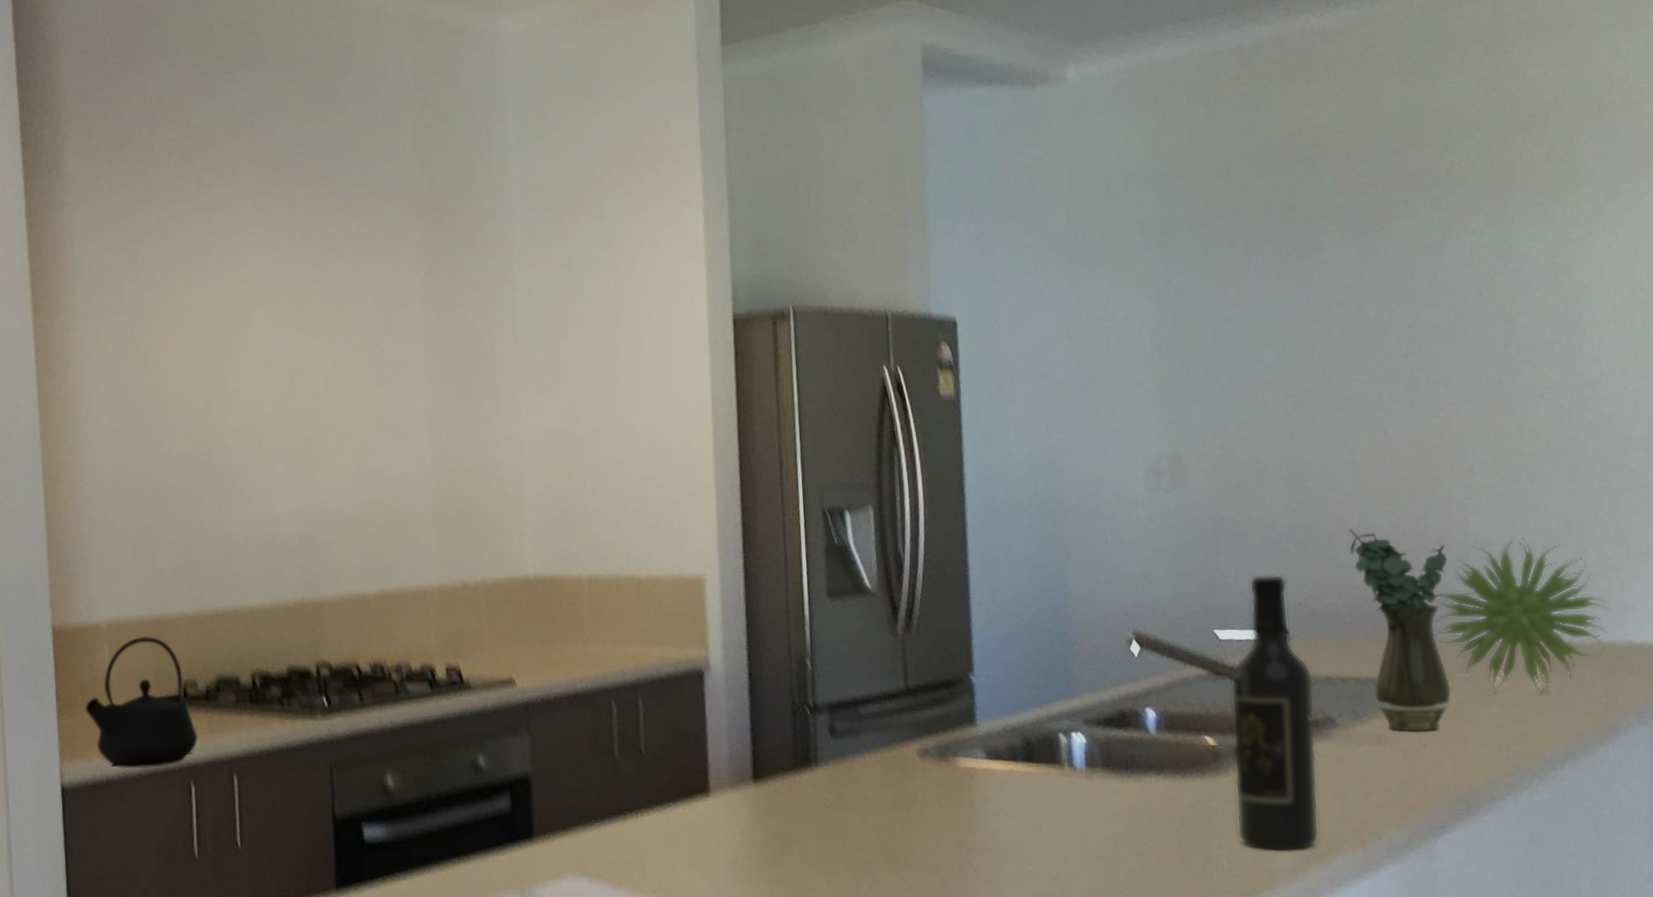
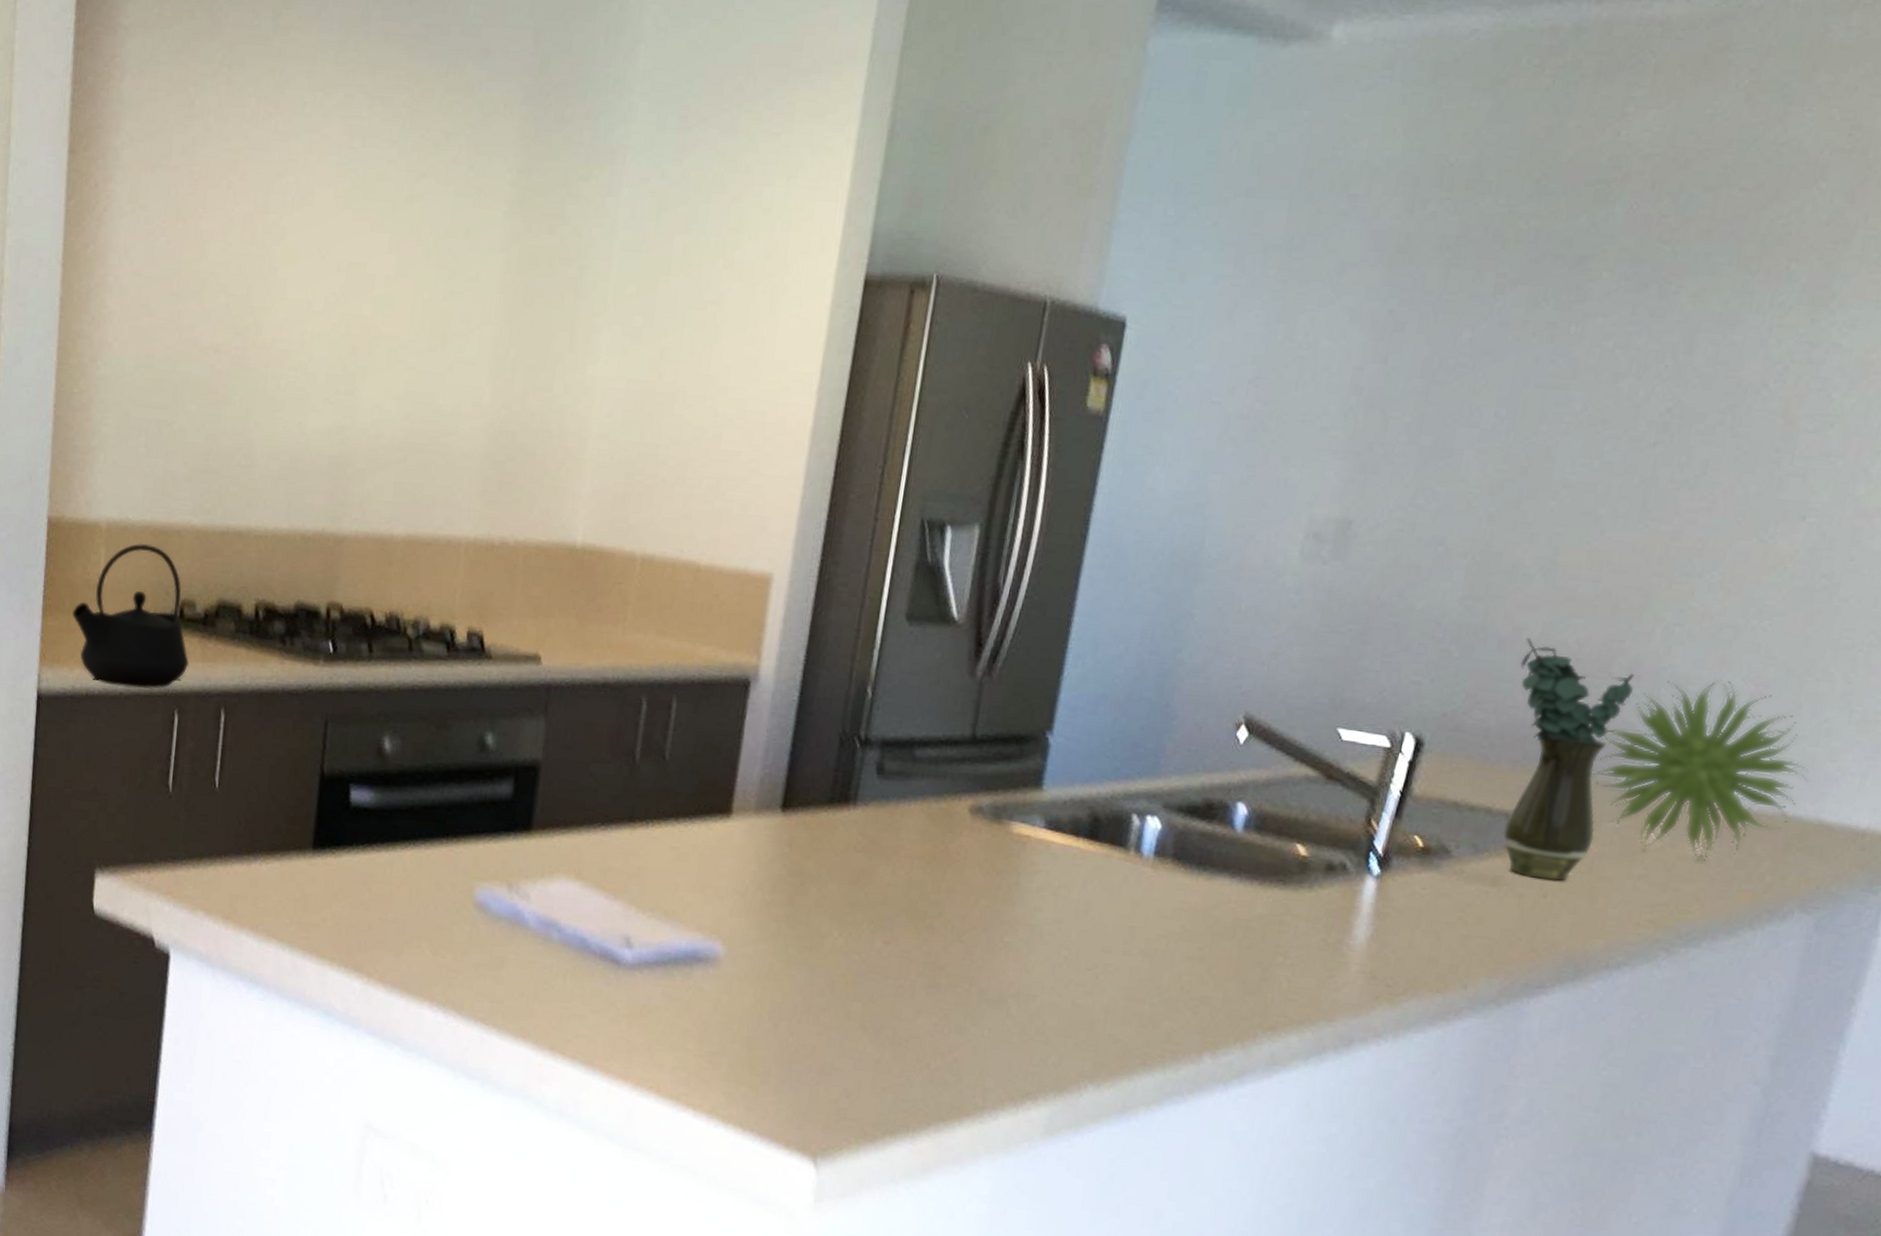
wine bottle: present [1230,574,1320,851] -> none [1305,674,1439,985]

